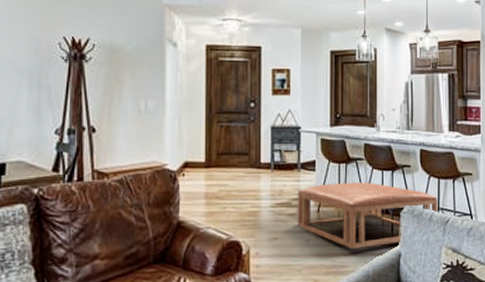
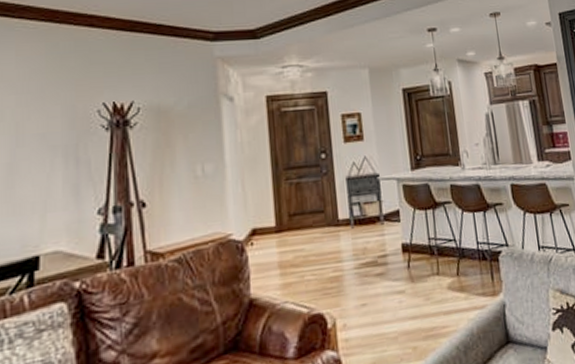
ottoman: present [297,182,438,250] -> none [383,227,539,306]

